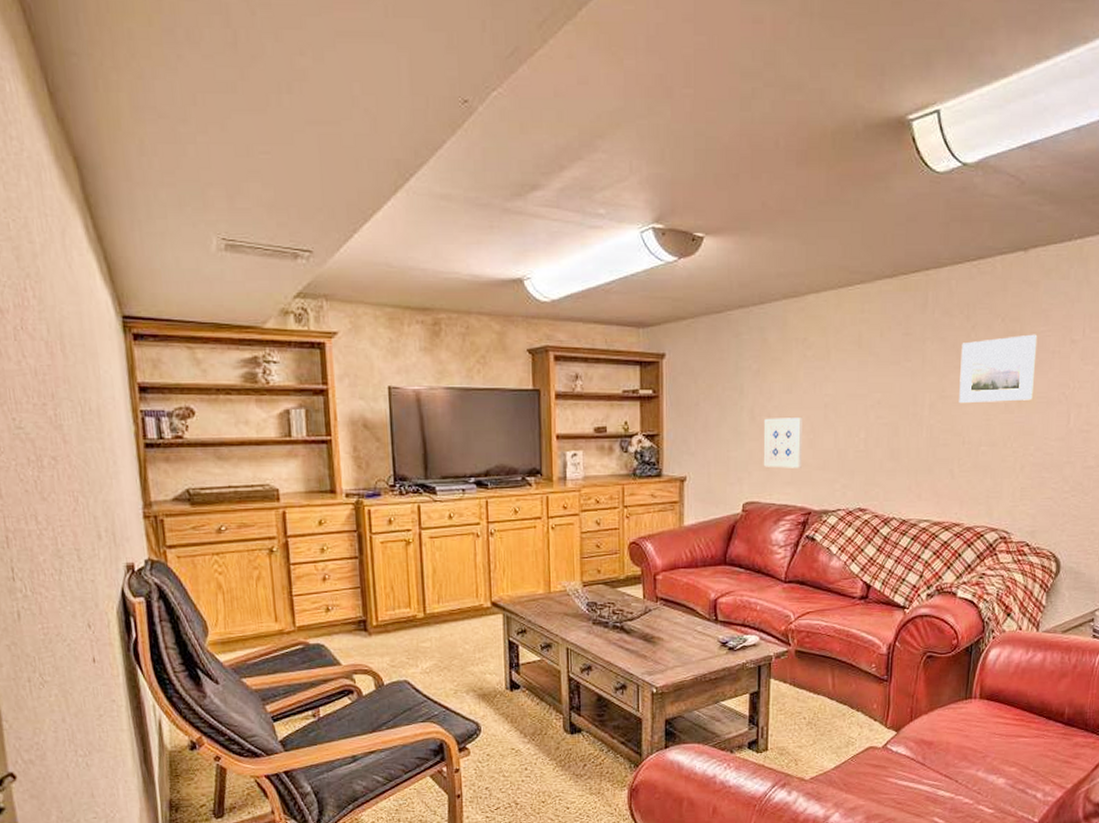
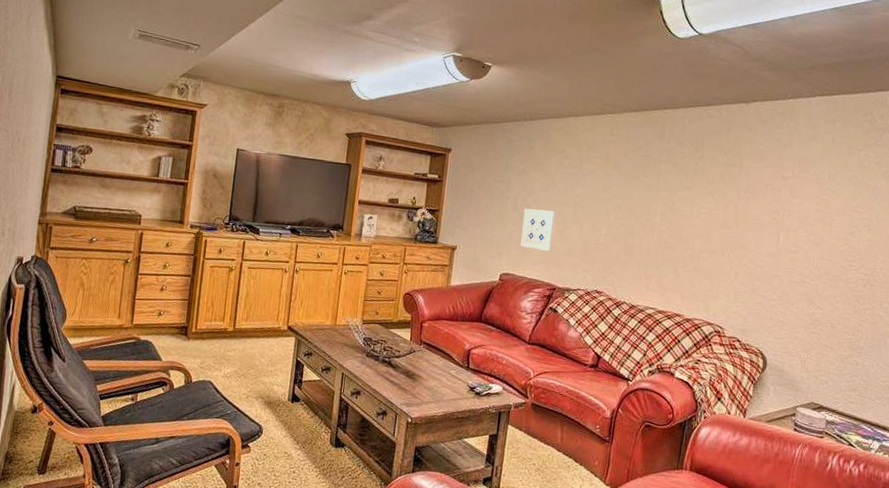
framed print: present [959,334,1038,404] -> none [685,168,754,221]

